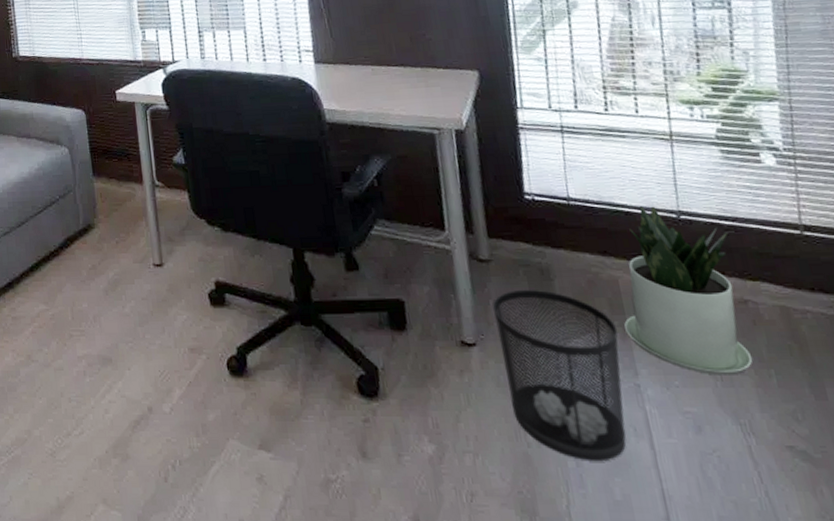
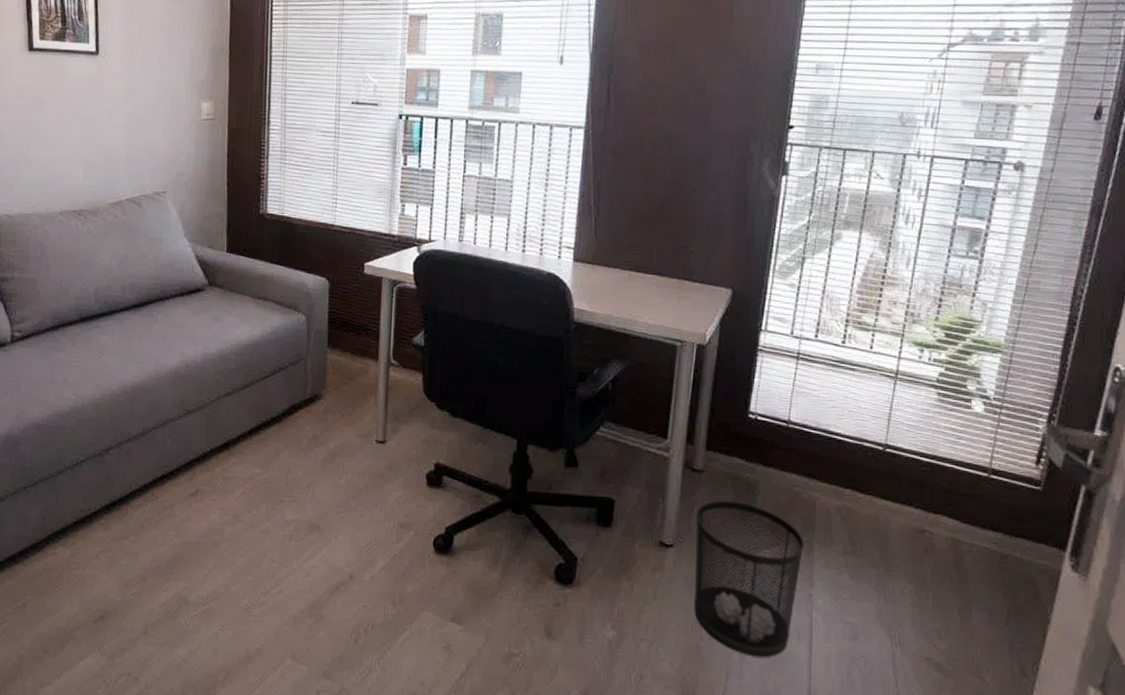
planter: present [624,206,753,375] -> none [812,436,923,594]

